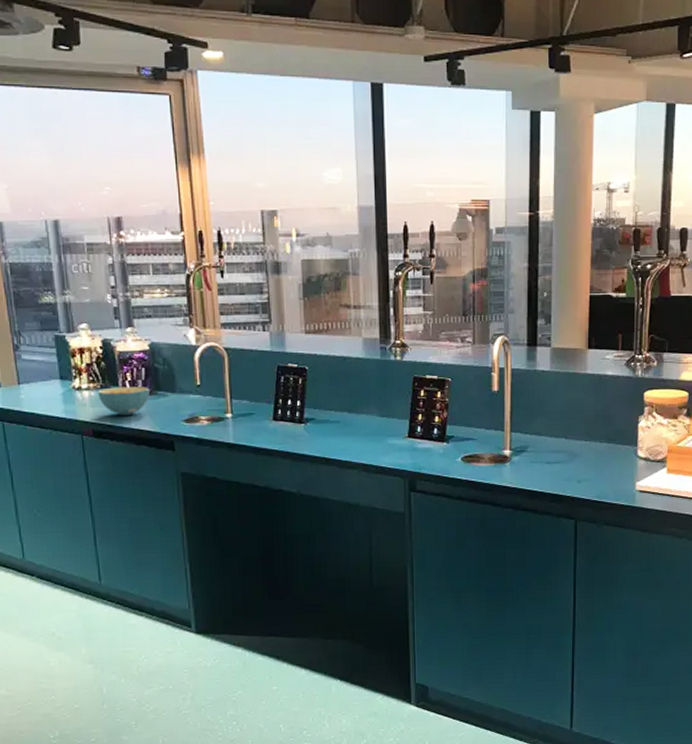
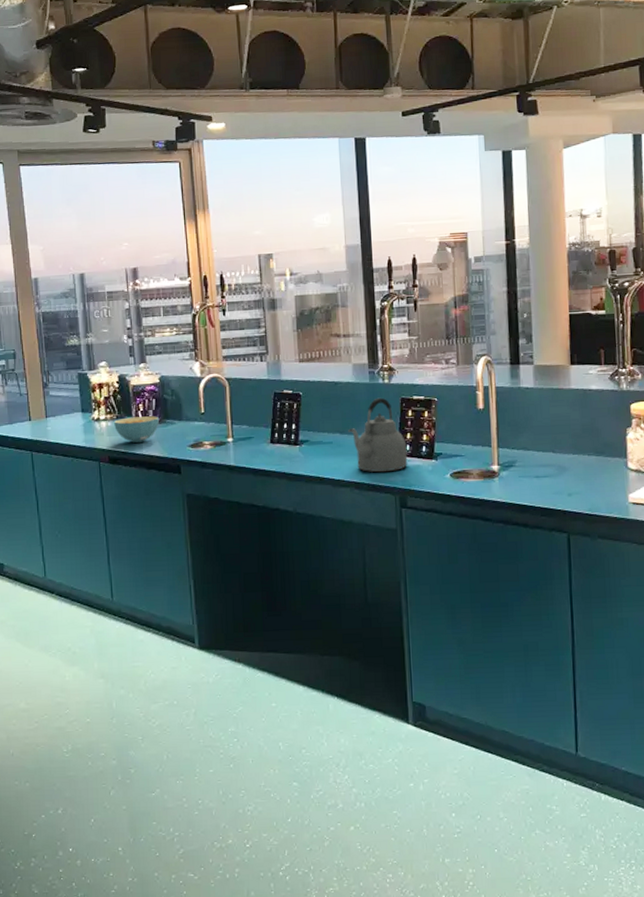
kettle: none [357,375,418,455] -> present [348,397,408,473]

